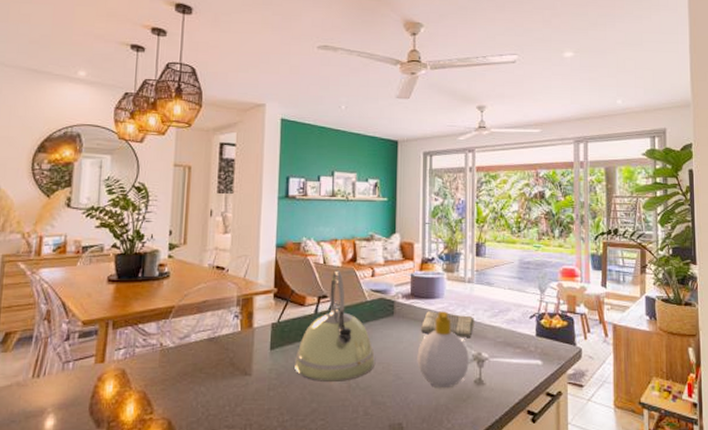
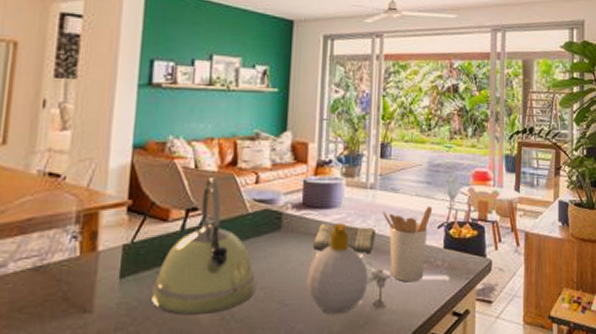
utensil holder: none [479,299,525,365] -> present [382,206,433,282]

